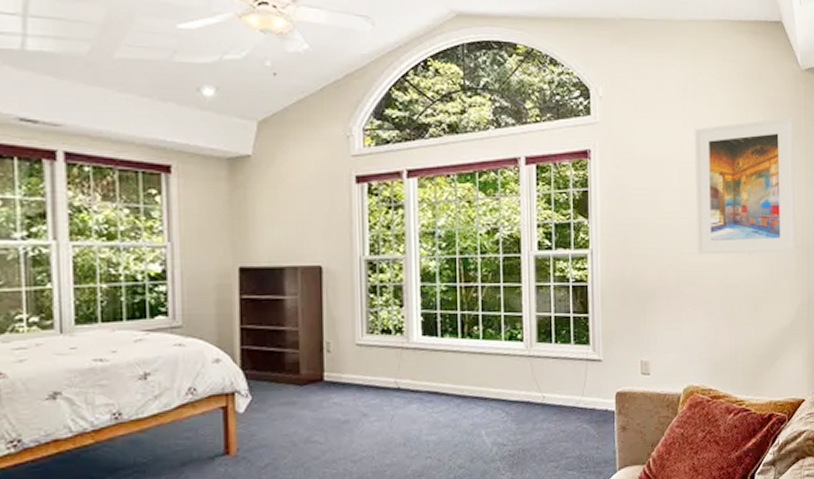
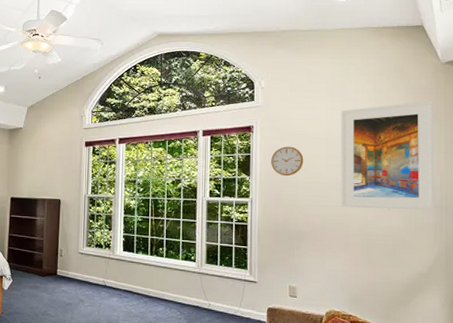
wall clock: none [614,177,653,218] -> present [271,146,304,177]

